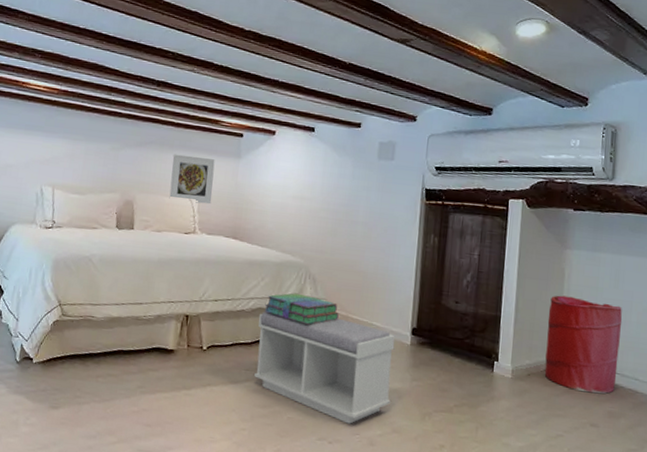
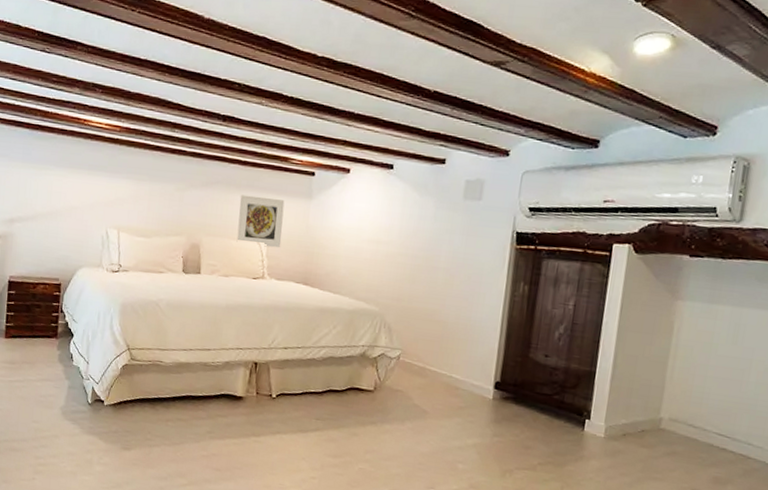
bench: present [254,311,396,424] -> none [325,360,477,478]
stack of books: present [264,293,339,325] -> none [335,342,415,376]
laundry hamper: present [544,295,623,394] -> none [642,350,740,458]

